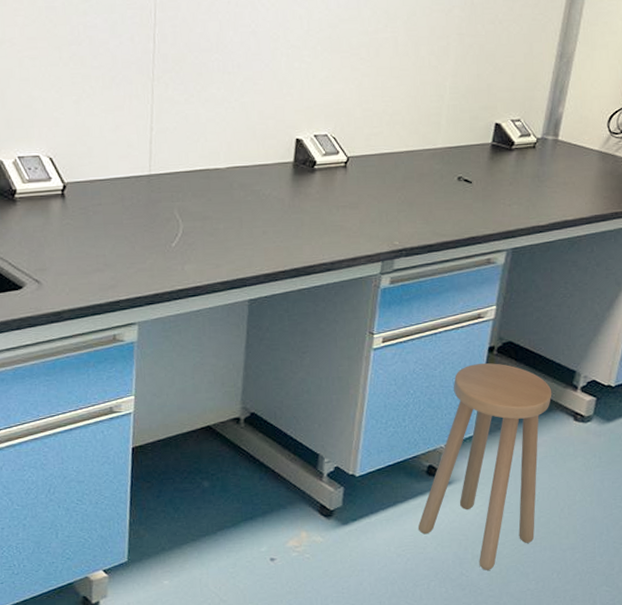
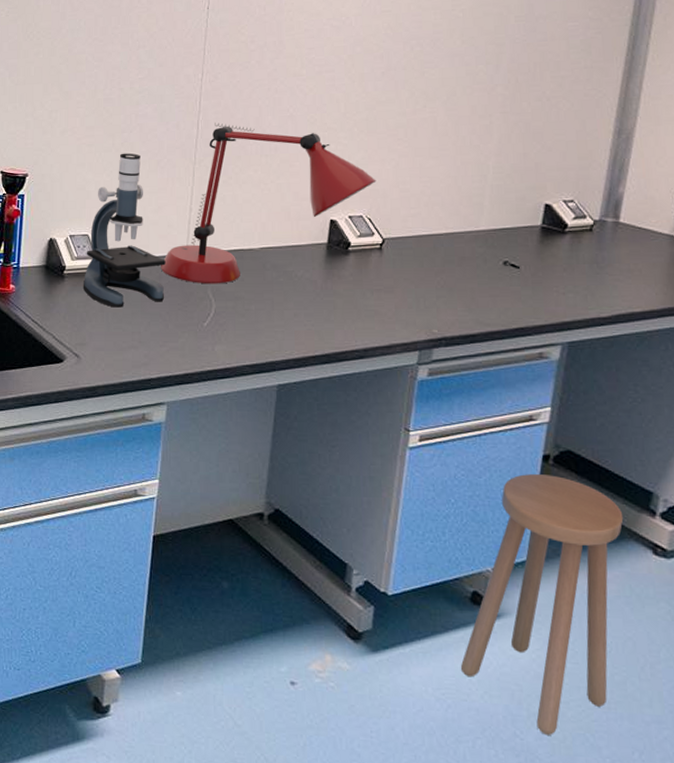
microscope: none [38,67,128,231] -> present [84,153,166,308]
desk lamp: none [119,37,340,205] -> present [158,122,376,284]

